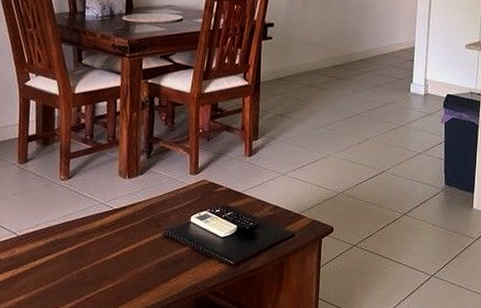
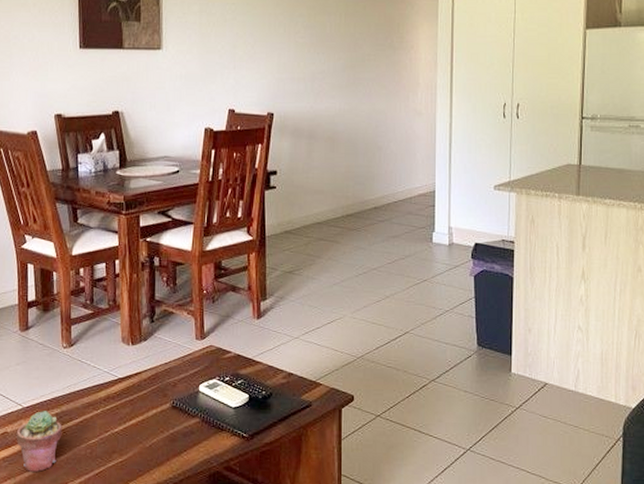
potted succulent: none [9,239,56,297] -> present [17,411,62,472]

